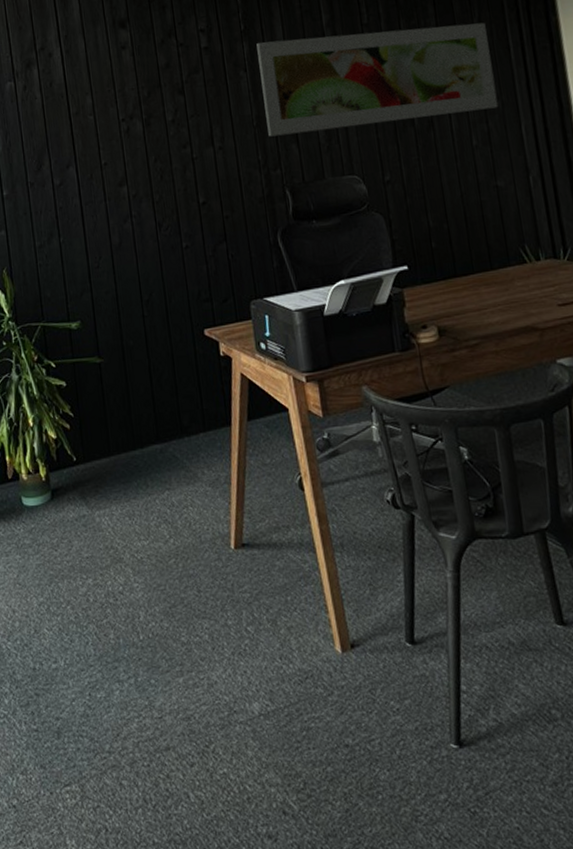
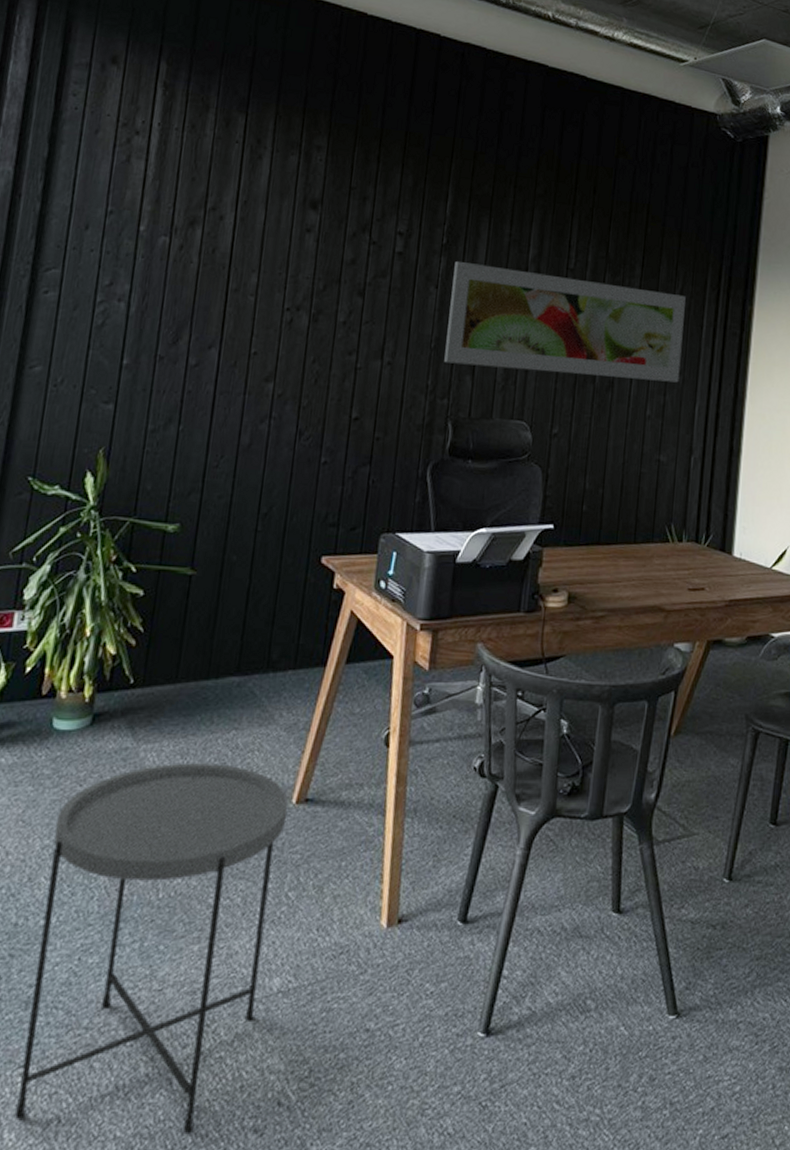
side table: none [44,521,245,839] -> present [14,763,288,1133]

